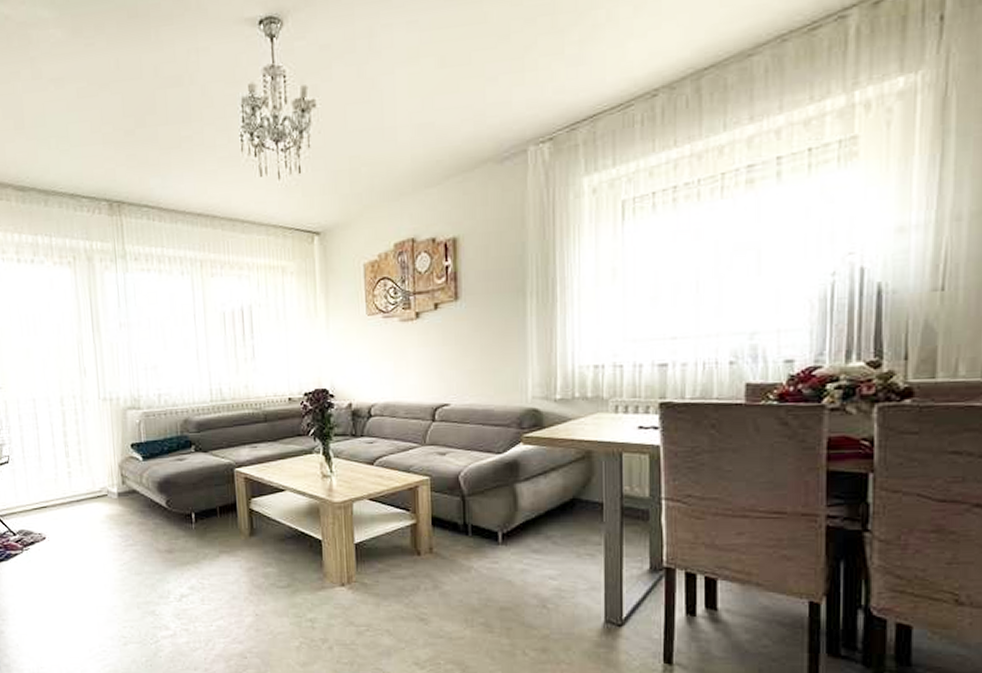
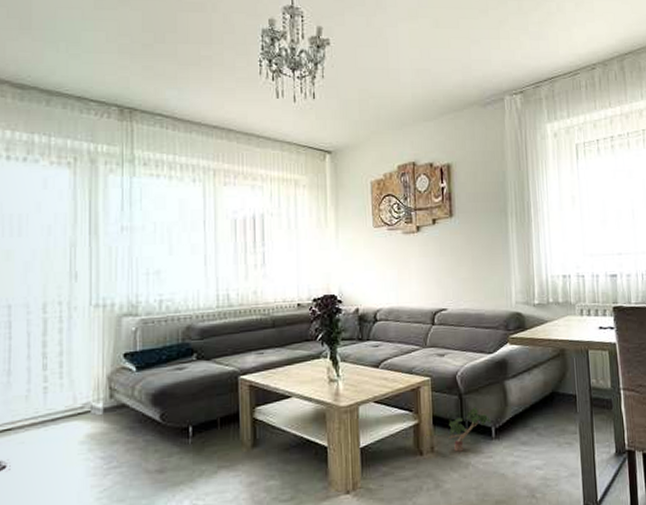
potted plant: none [448,509,499,555] -> present [448,406,492,452]

